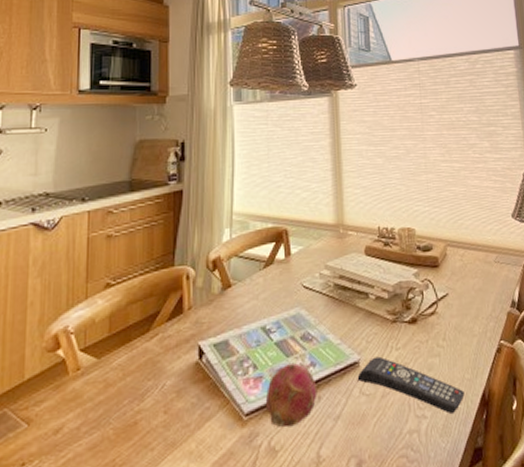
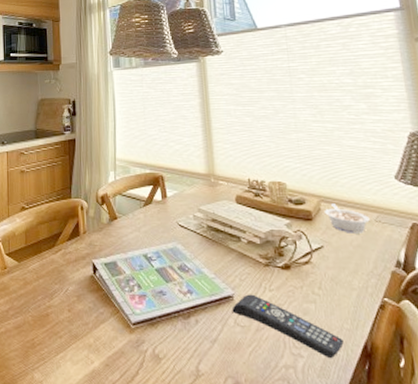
fruit: present [265,363,317,428] -> none [149,289,195,341]
legume: none [450,247,490,277] -> present [325,204,370,234]

